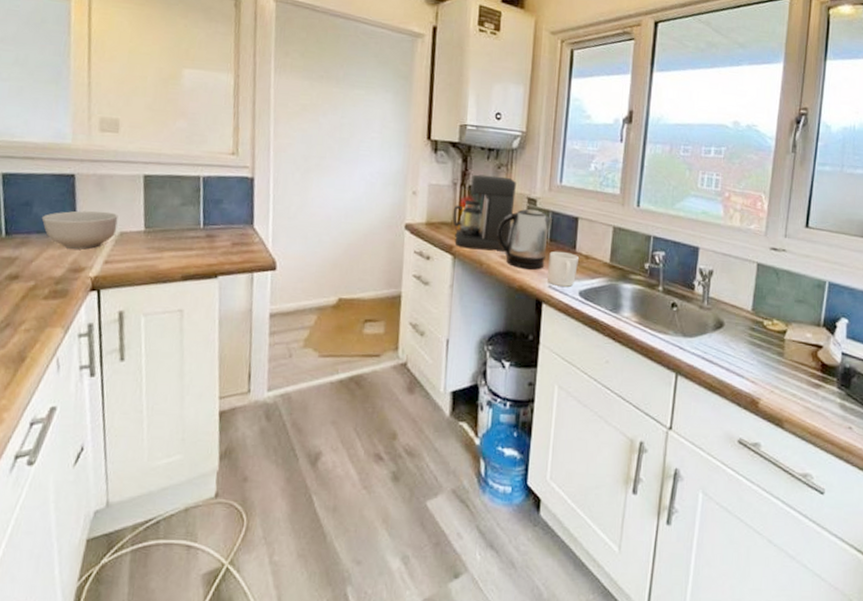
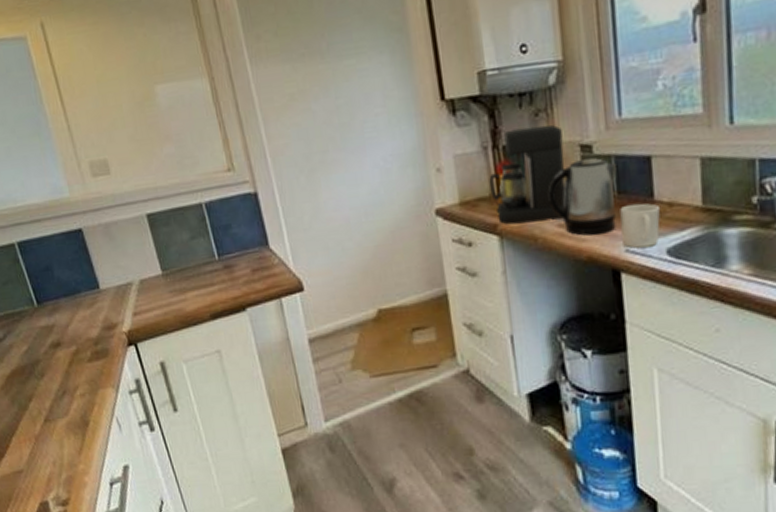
bowl: present [41,211,118,250] -> none [64,261,136,307]

